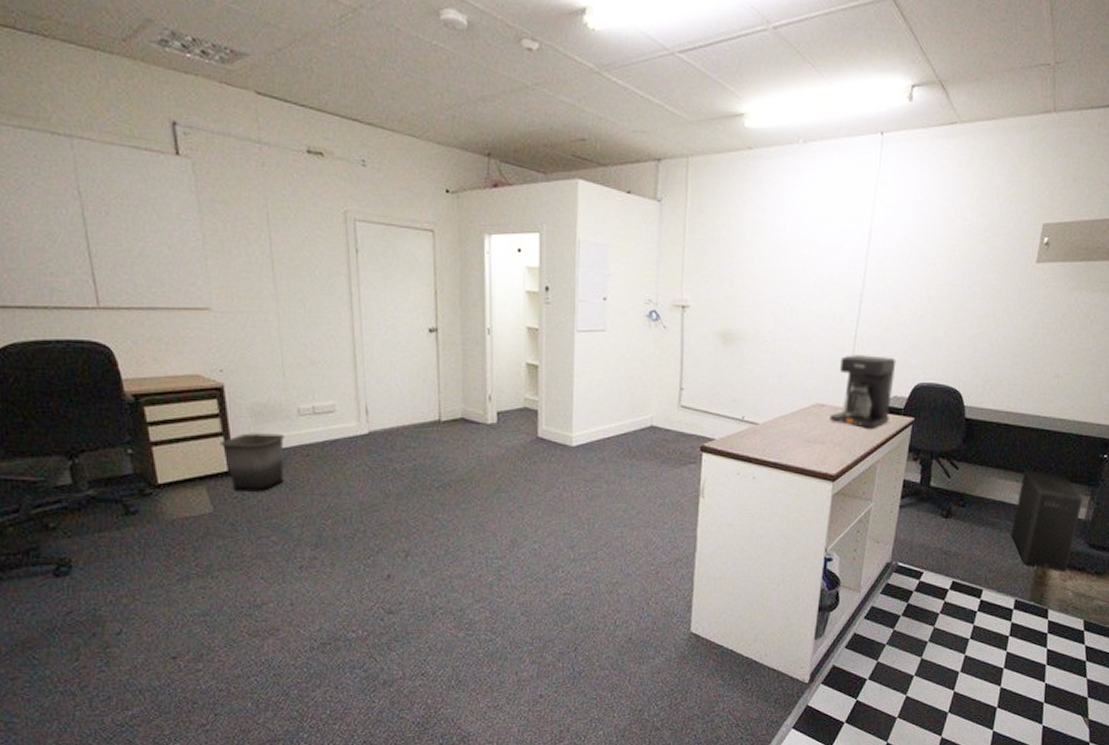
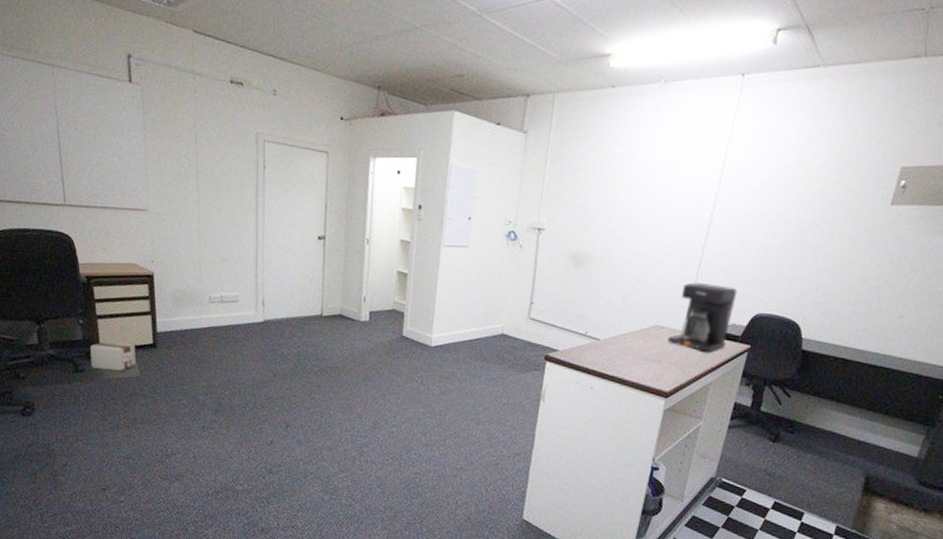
box: none [145,472,207,508] -> present [90,341,136,371]
waste bin: present [219,433,286,492] -> none [147,314,199,363]
computer tower: present [1011,470,1084,573] -> none [838,404,918,507]

